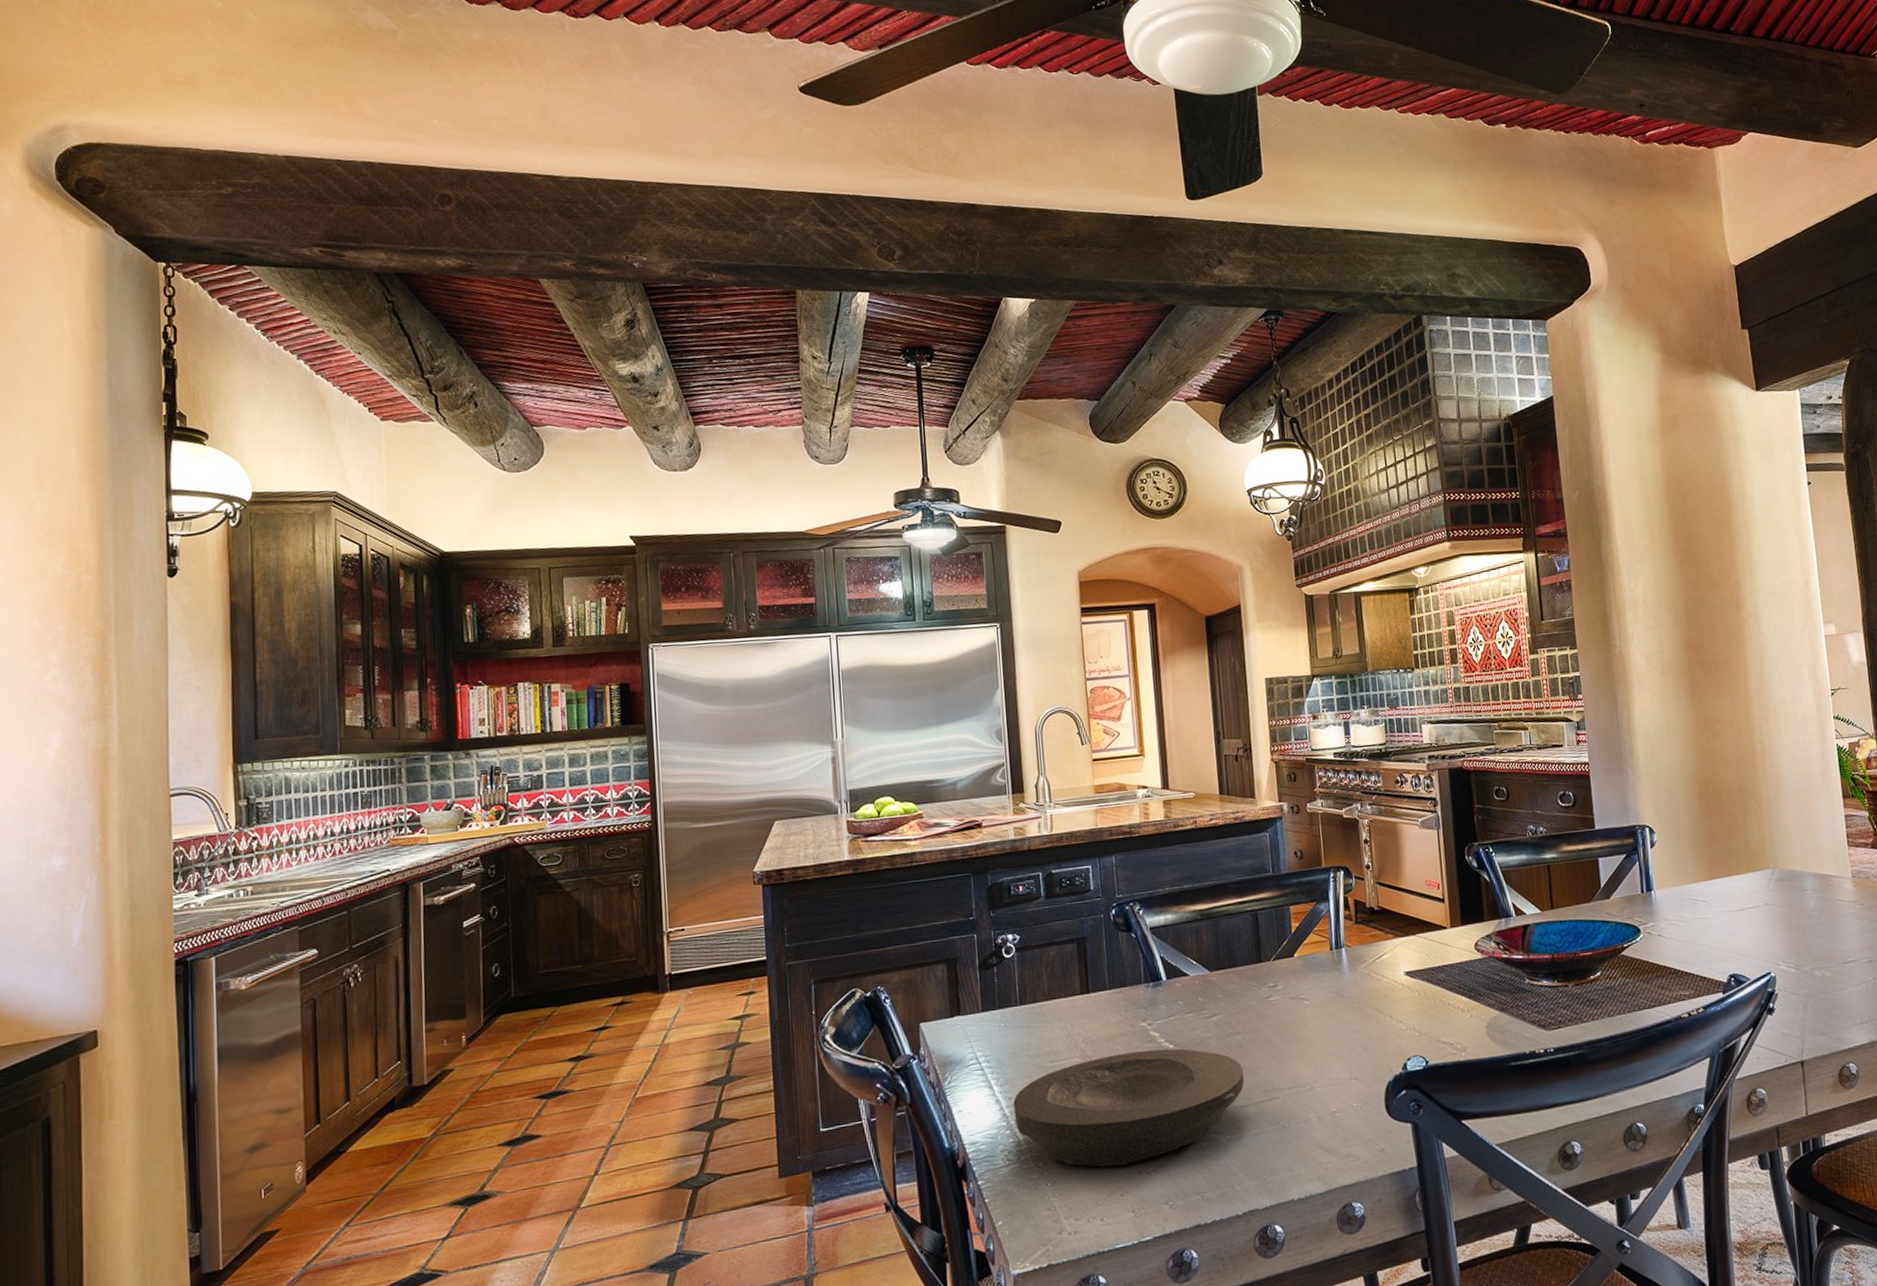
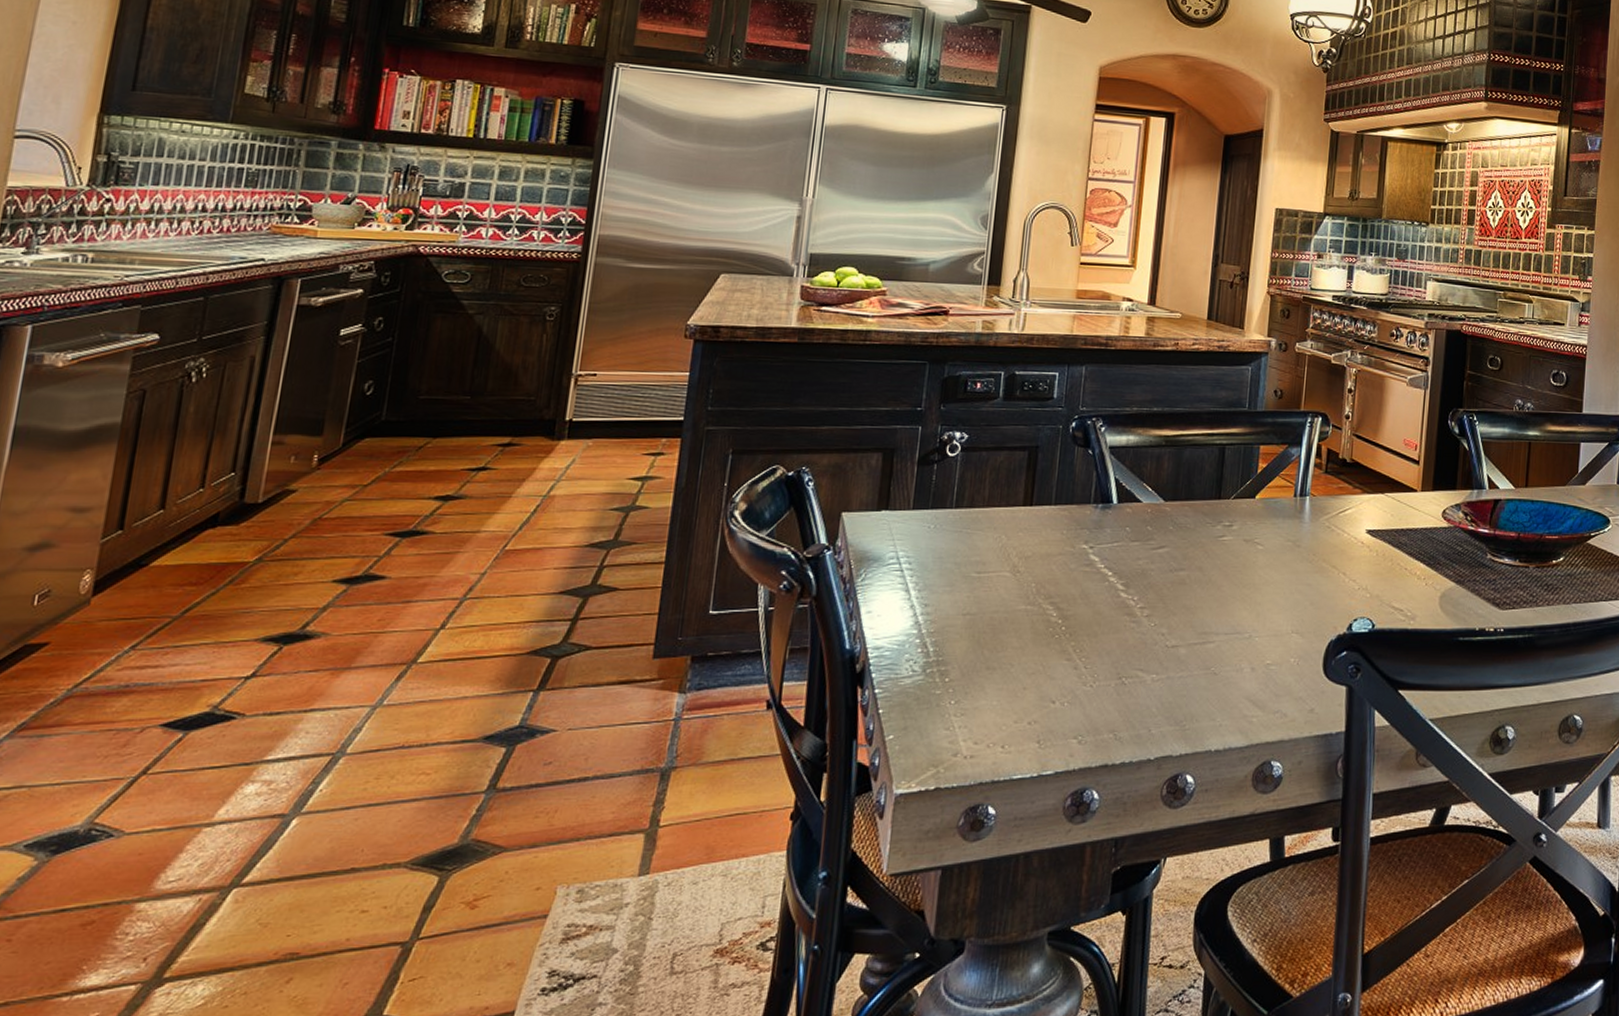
plate: present [1013,1048,1245,1168] -> none [927,574,1182,692]

